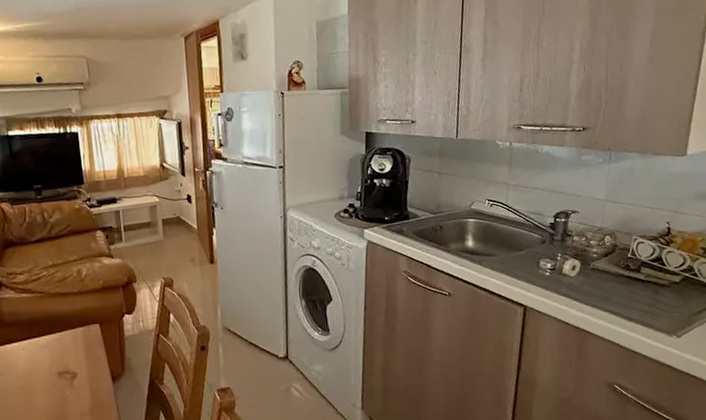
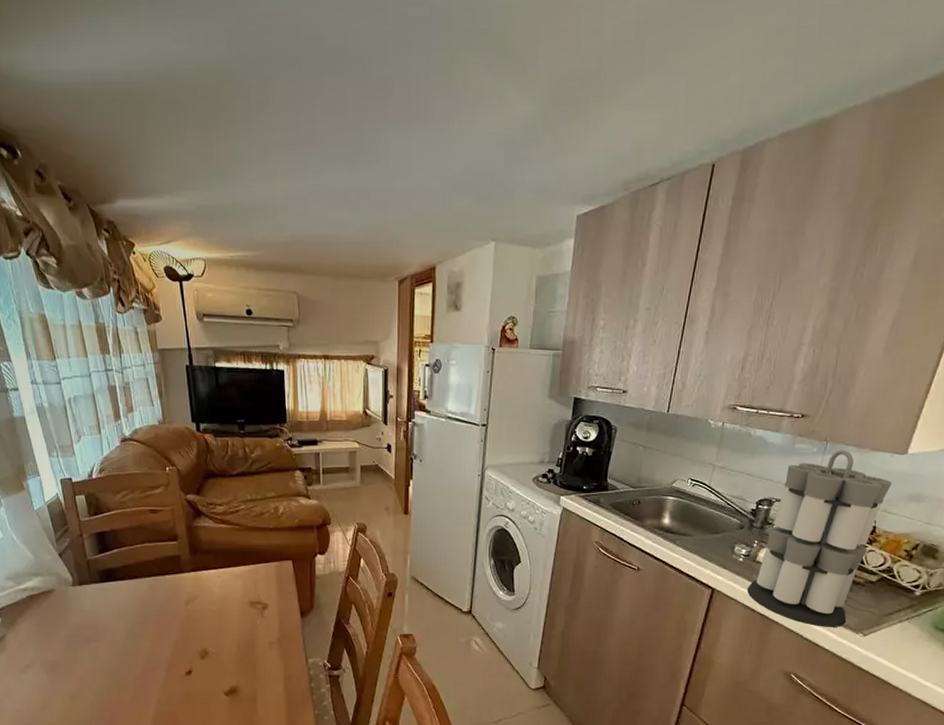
spice rack: none [557,157,678,334] -> present [746,450,892,628]

